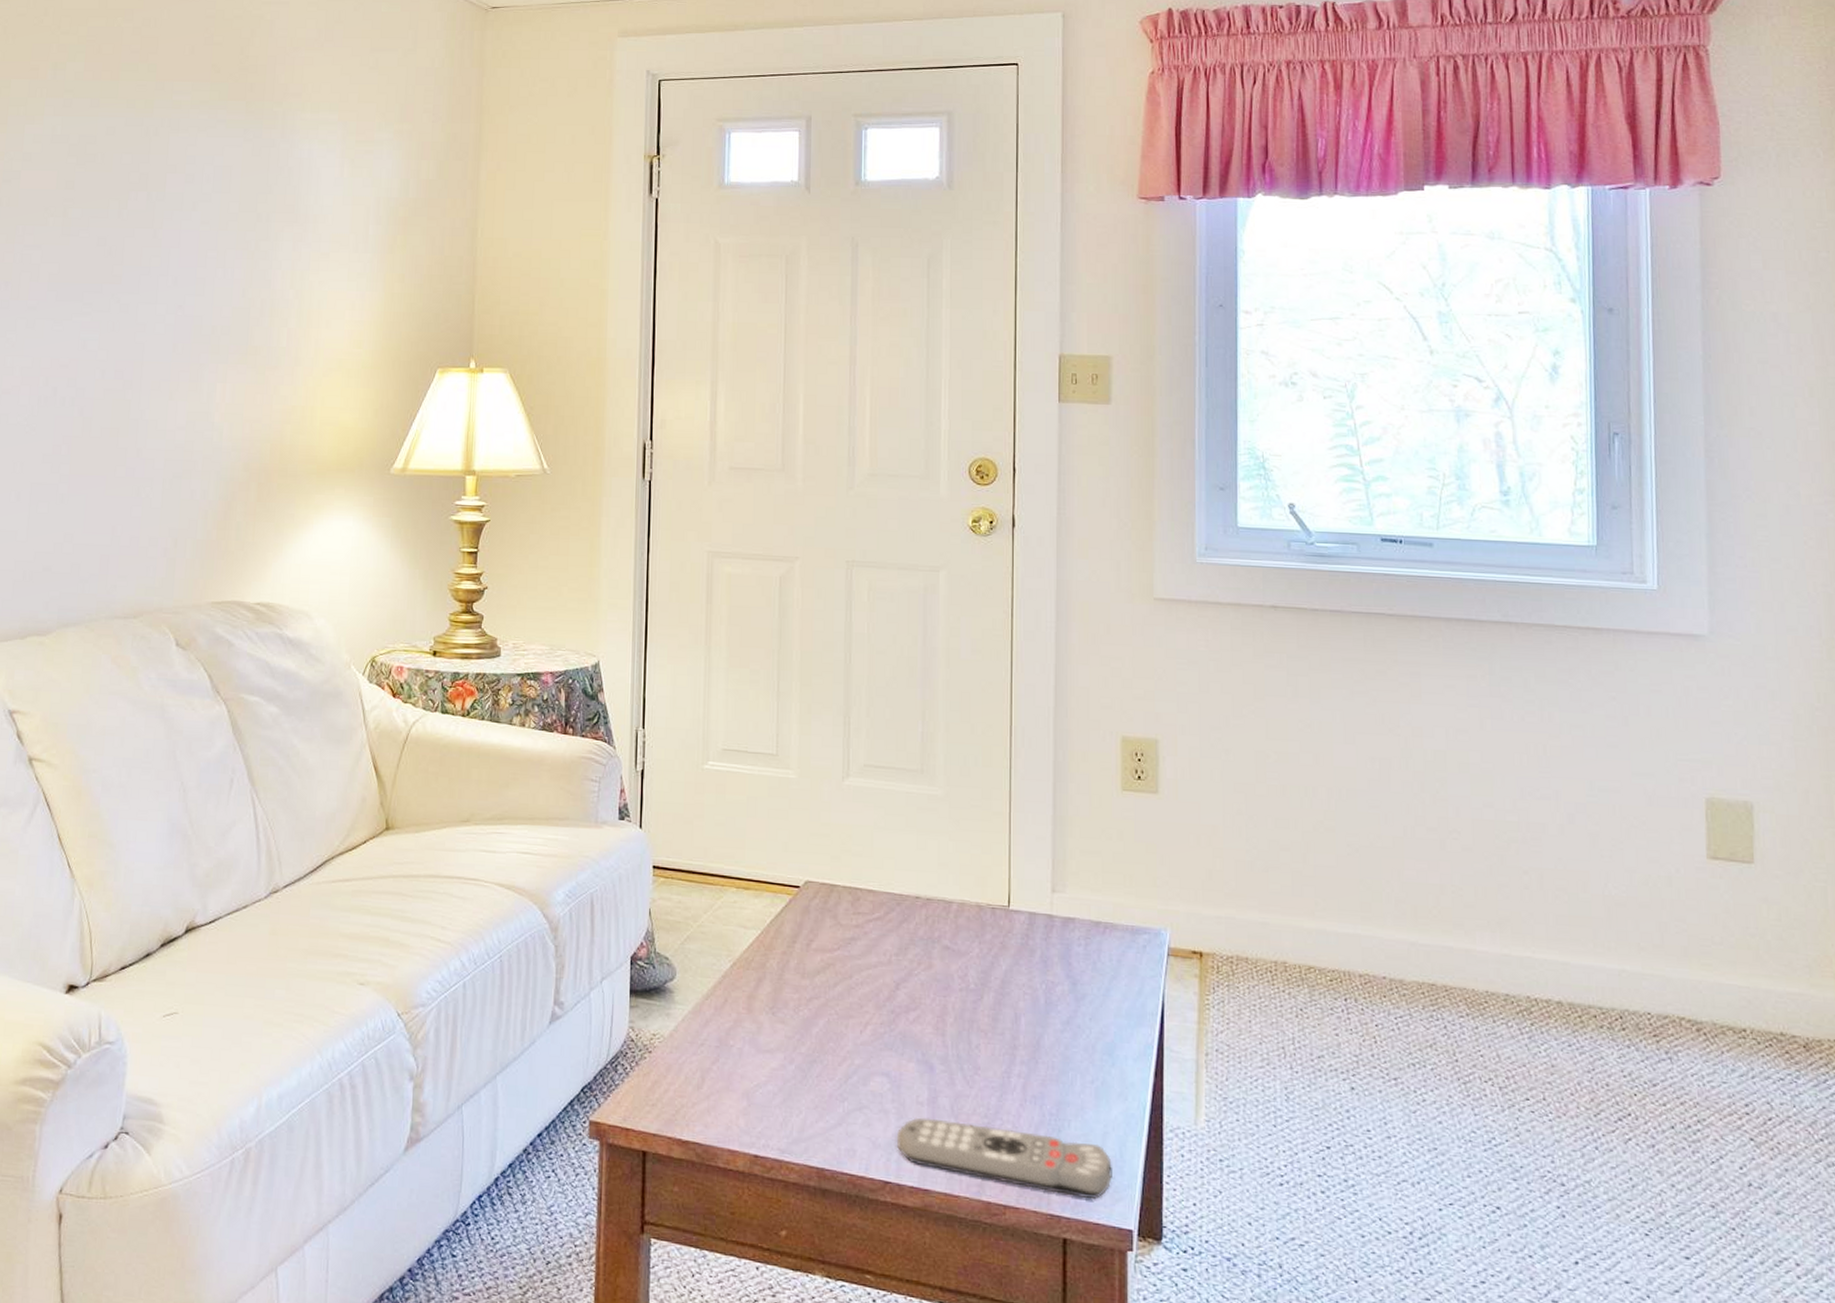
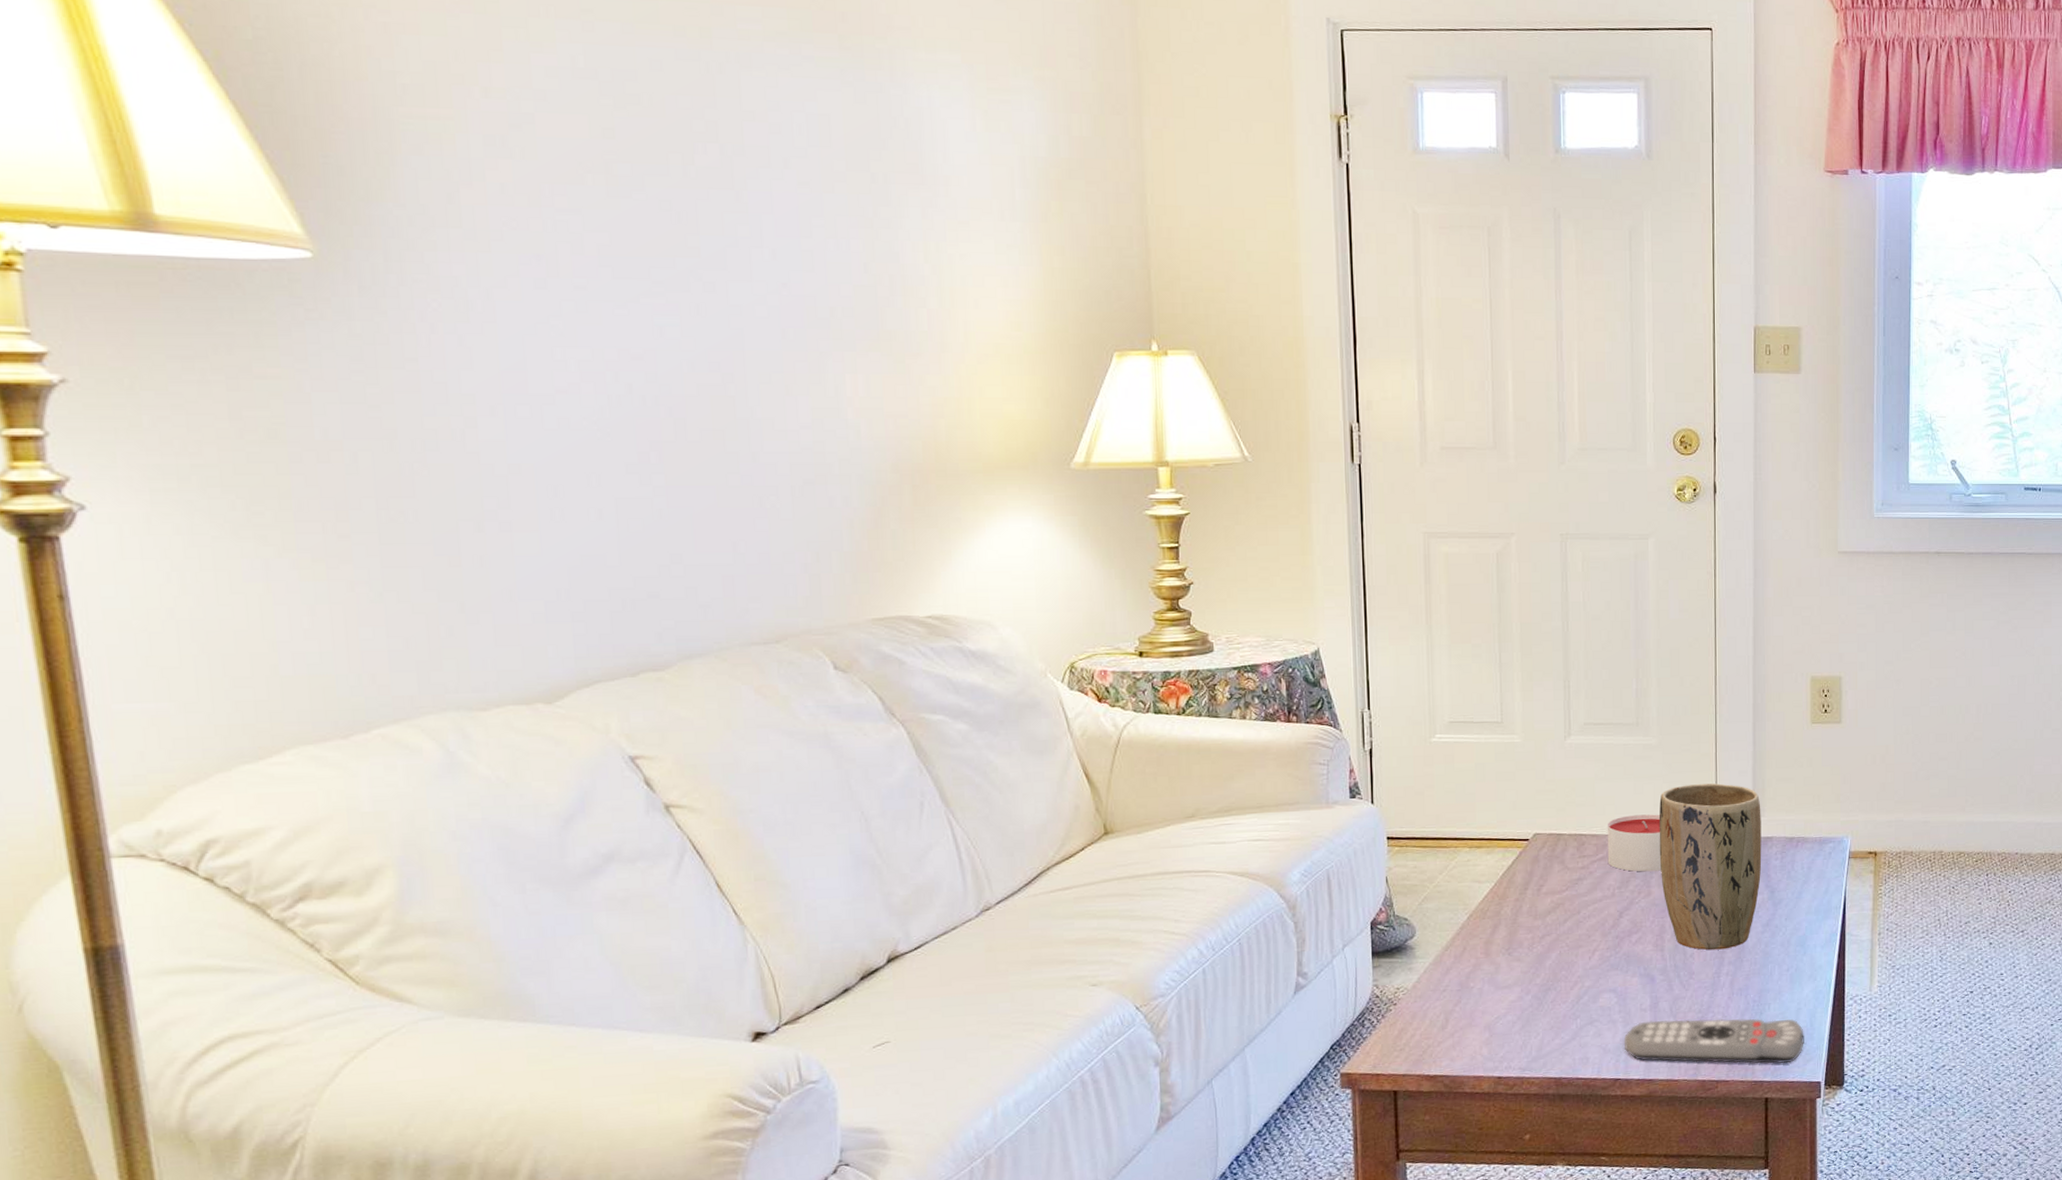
candle: none [884,873,945,941] -> present [1607,814,1662,872]
plant pot: none [943,845,1062,1045] -> present [1658,783,1762,951]

